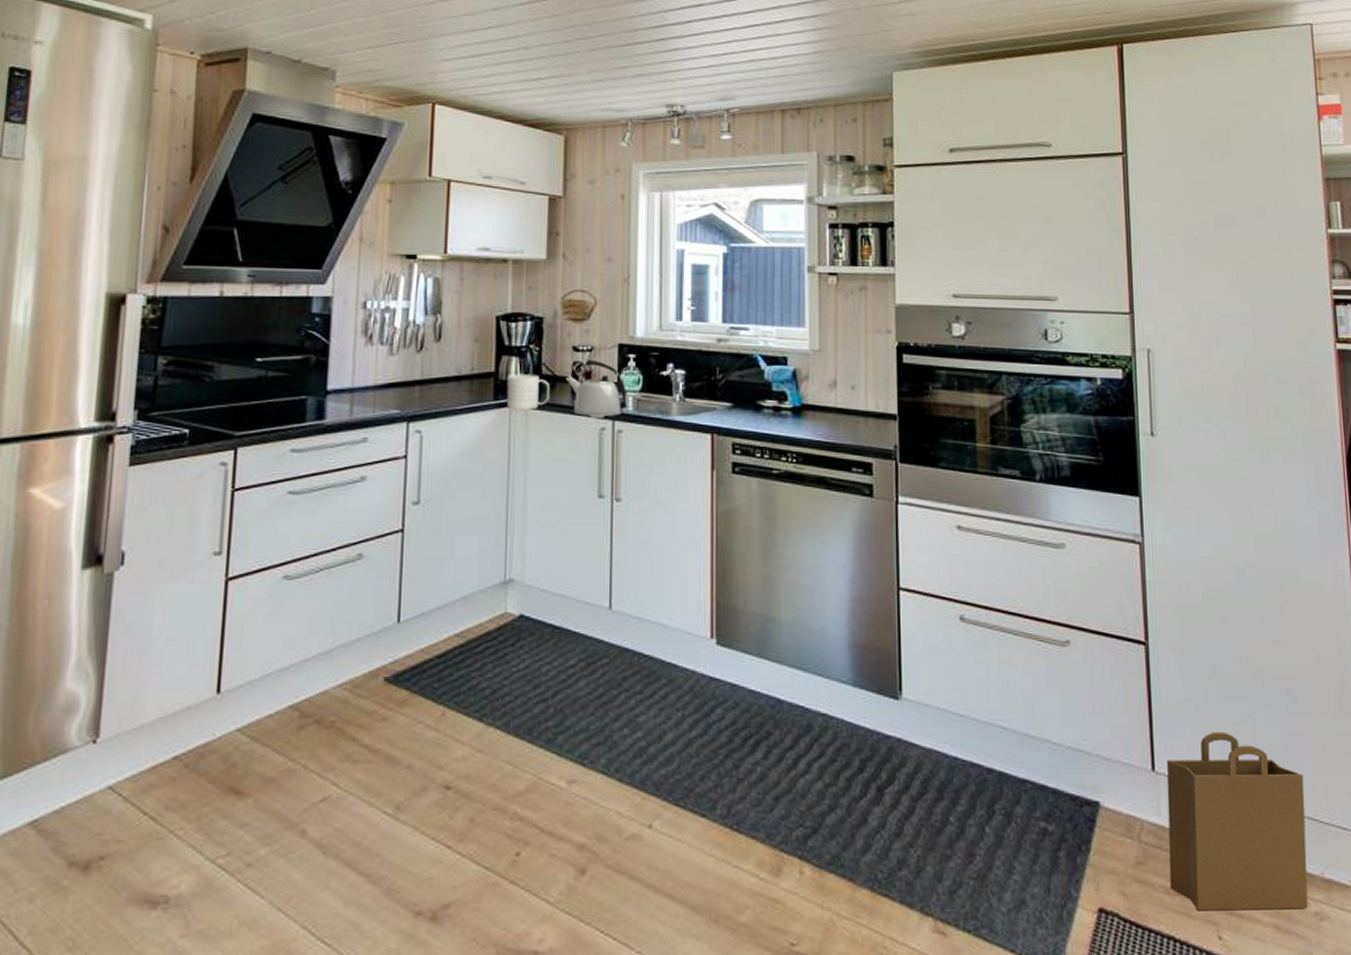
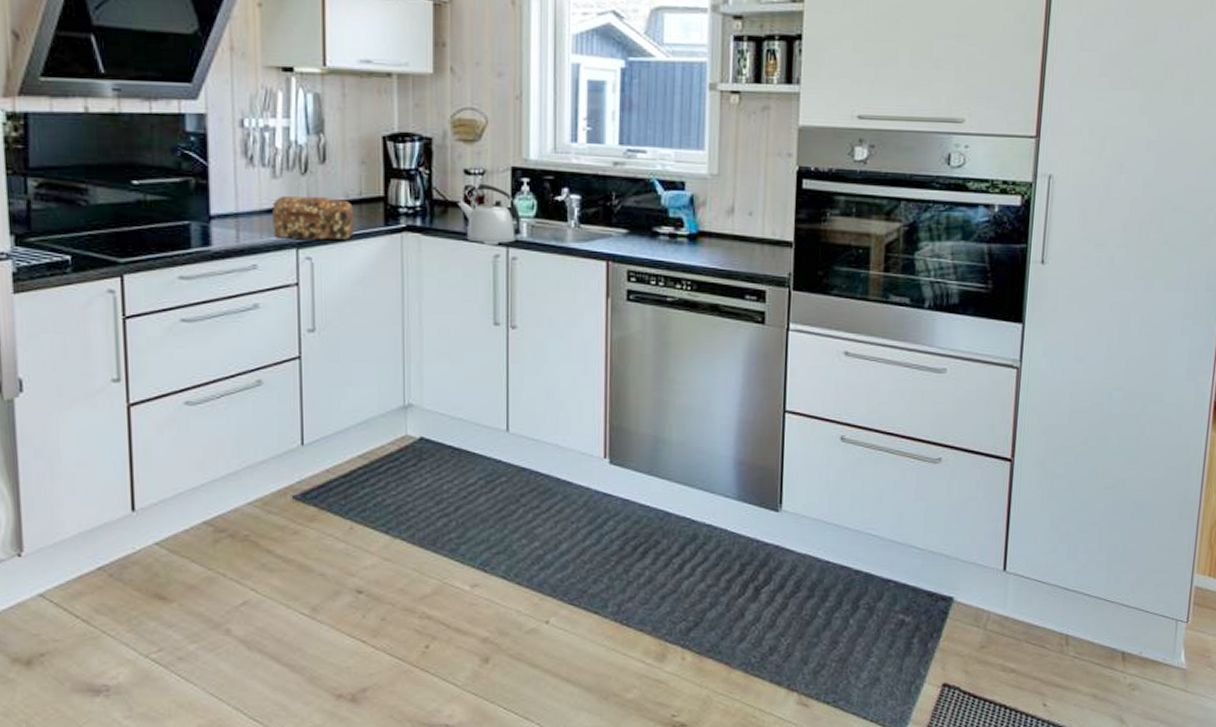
bread loaf: none [386,372,466,415] -> present [272,196,355,241]
mug: present [506,374,550,410] -> none [397,198,441,237]
shopping bag: present [1167,731,1309,911] -> none [1007,537,1137,685]

